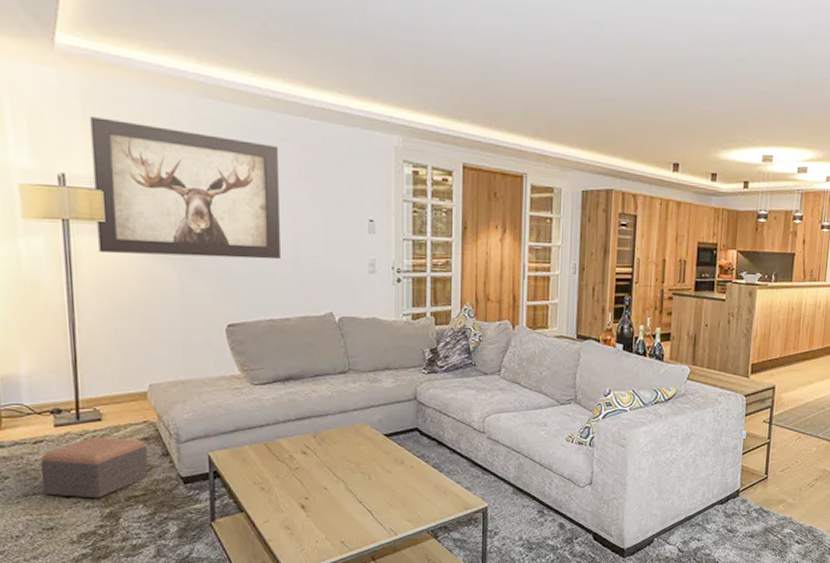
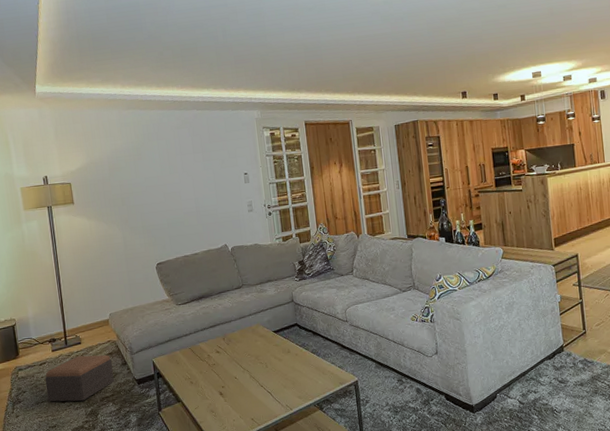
wall art: present [90,117,280,260] -> none [59,133,187,226]

